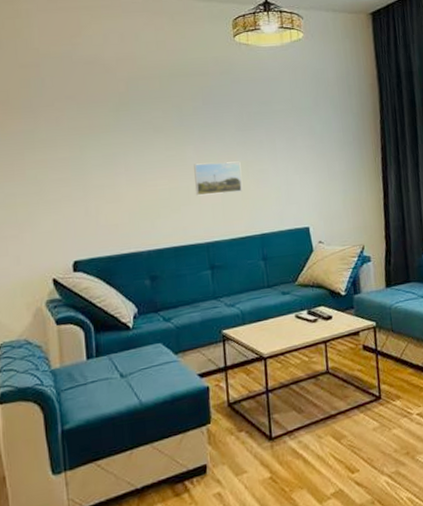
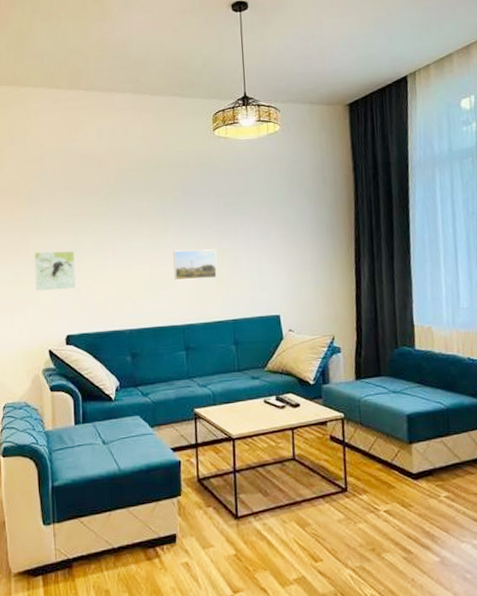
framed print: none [31,167,83,214] -> present [34,251,76,291]

